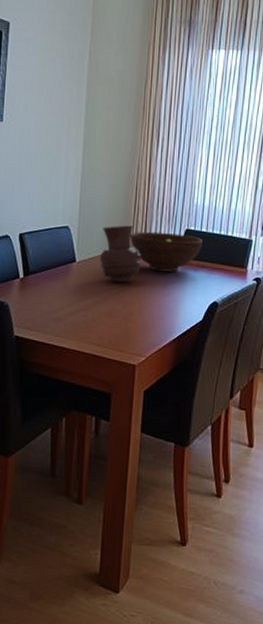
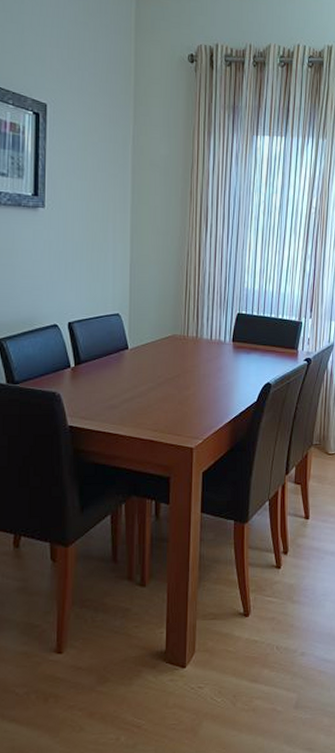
vase: present [100,225,141,282] -> none [153,311,195,367]
fruit bowl: present [130,231,203,272] -> none [182,316,254,356]

